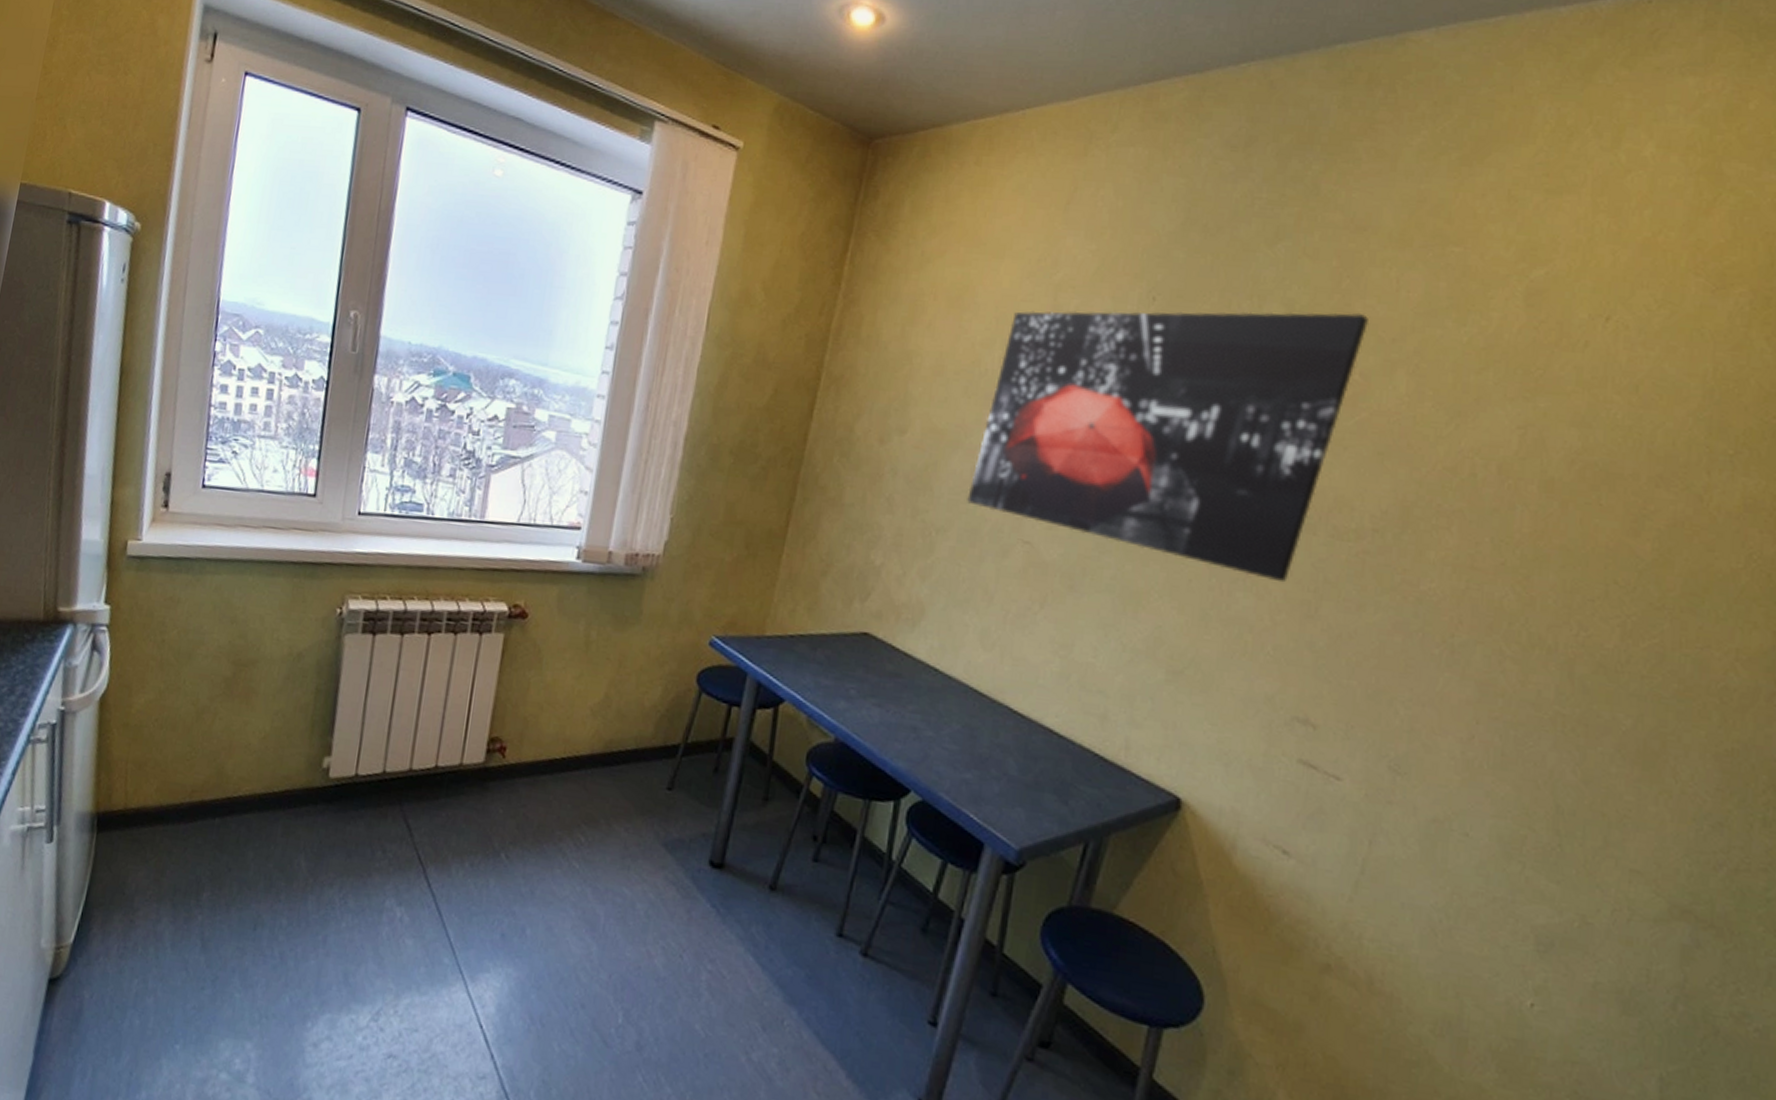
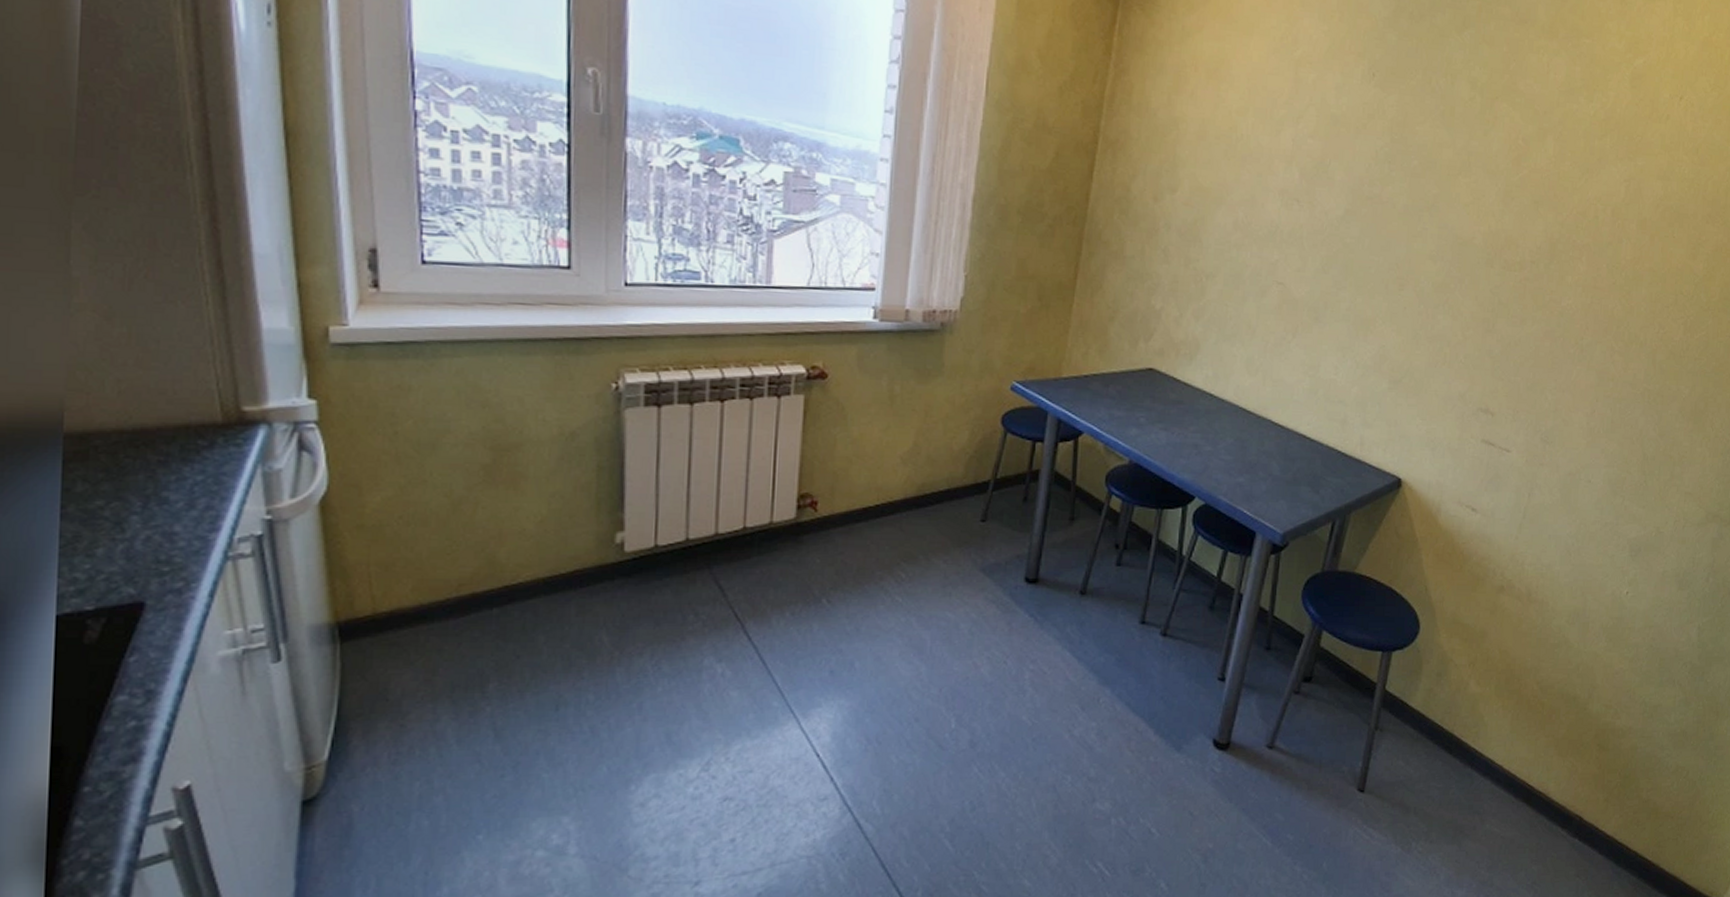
wall art: present [967,310,1368,583] -> none [1230,83,1528,306]

